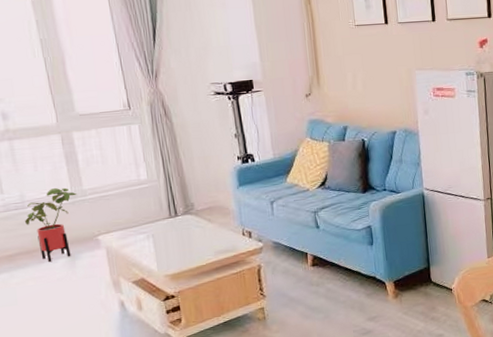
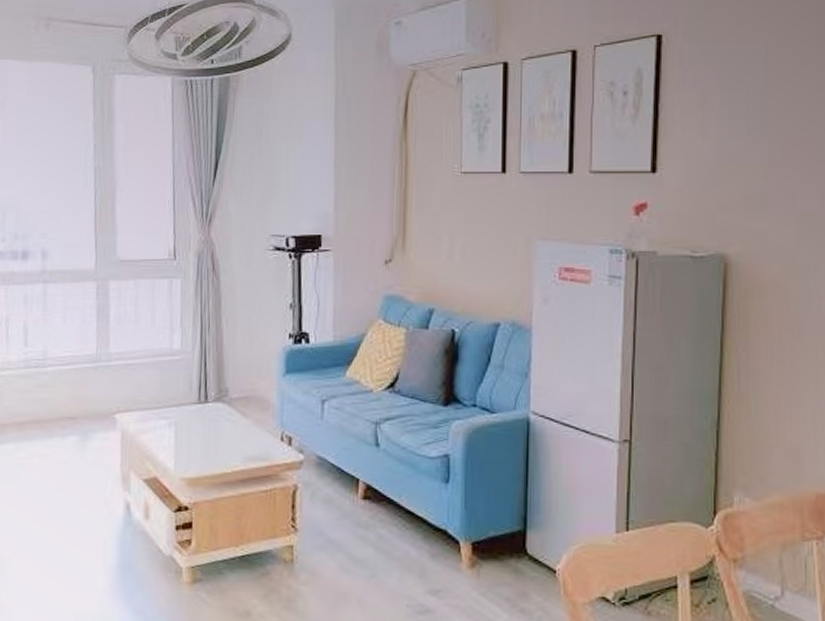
house plant: present [25,187,77,262] -> none [43,346,102,437]

